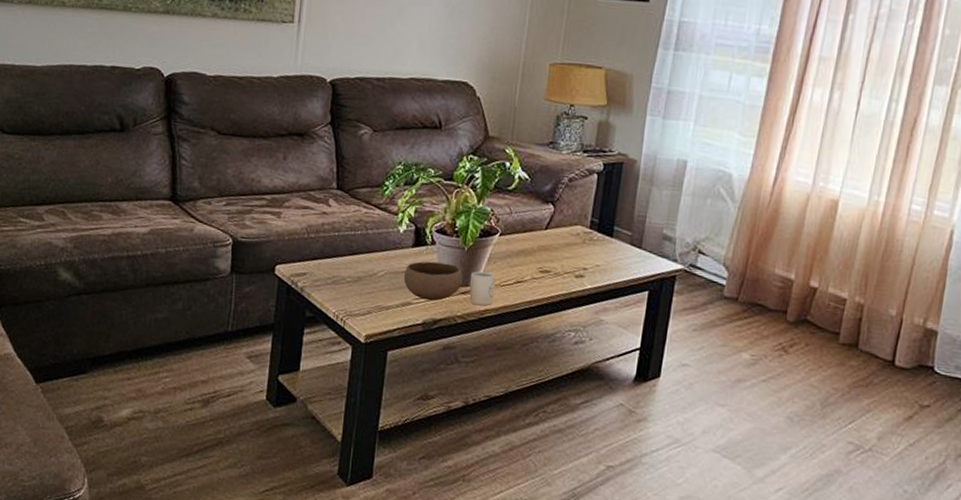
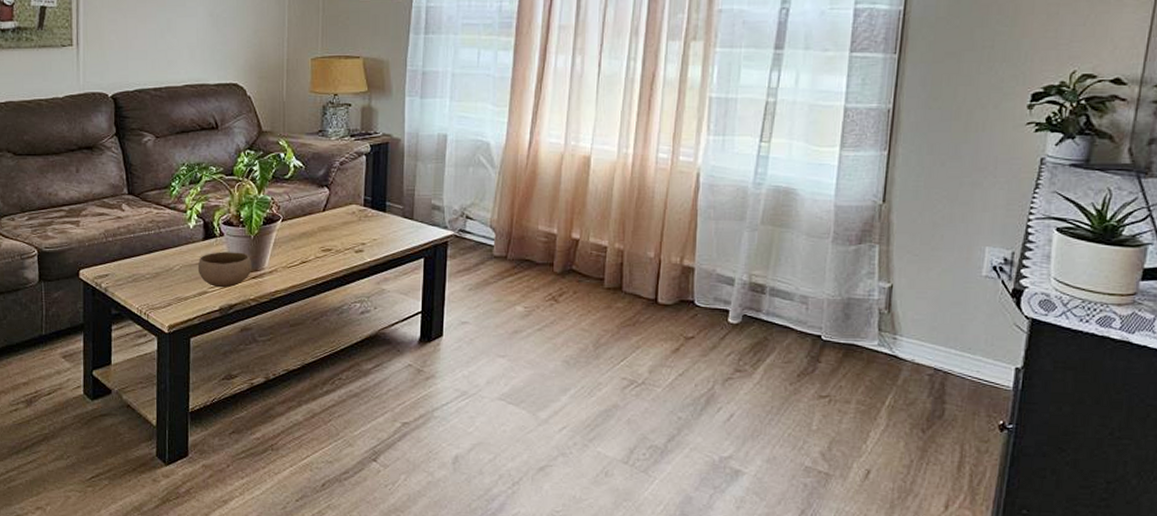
mug: present [469,271,495,306] -> none [258,256,282,288]

